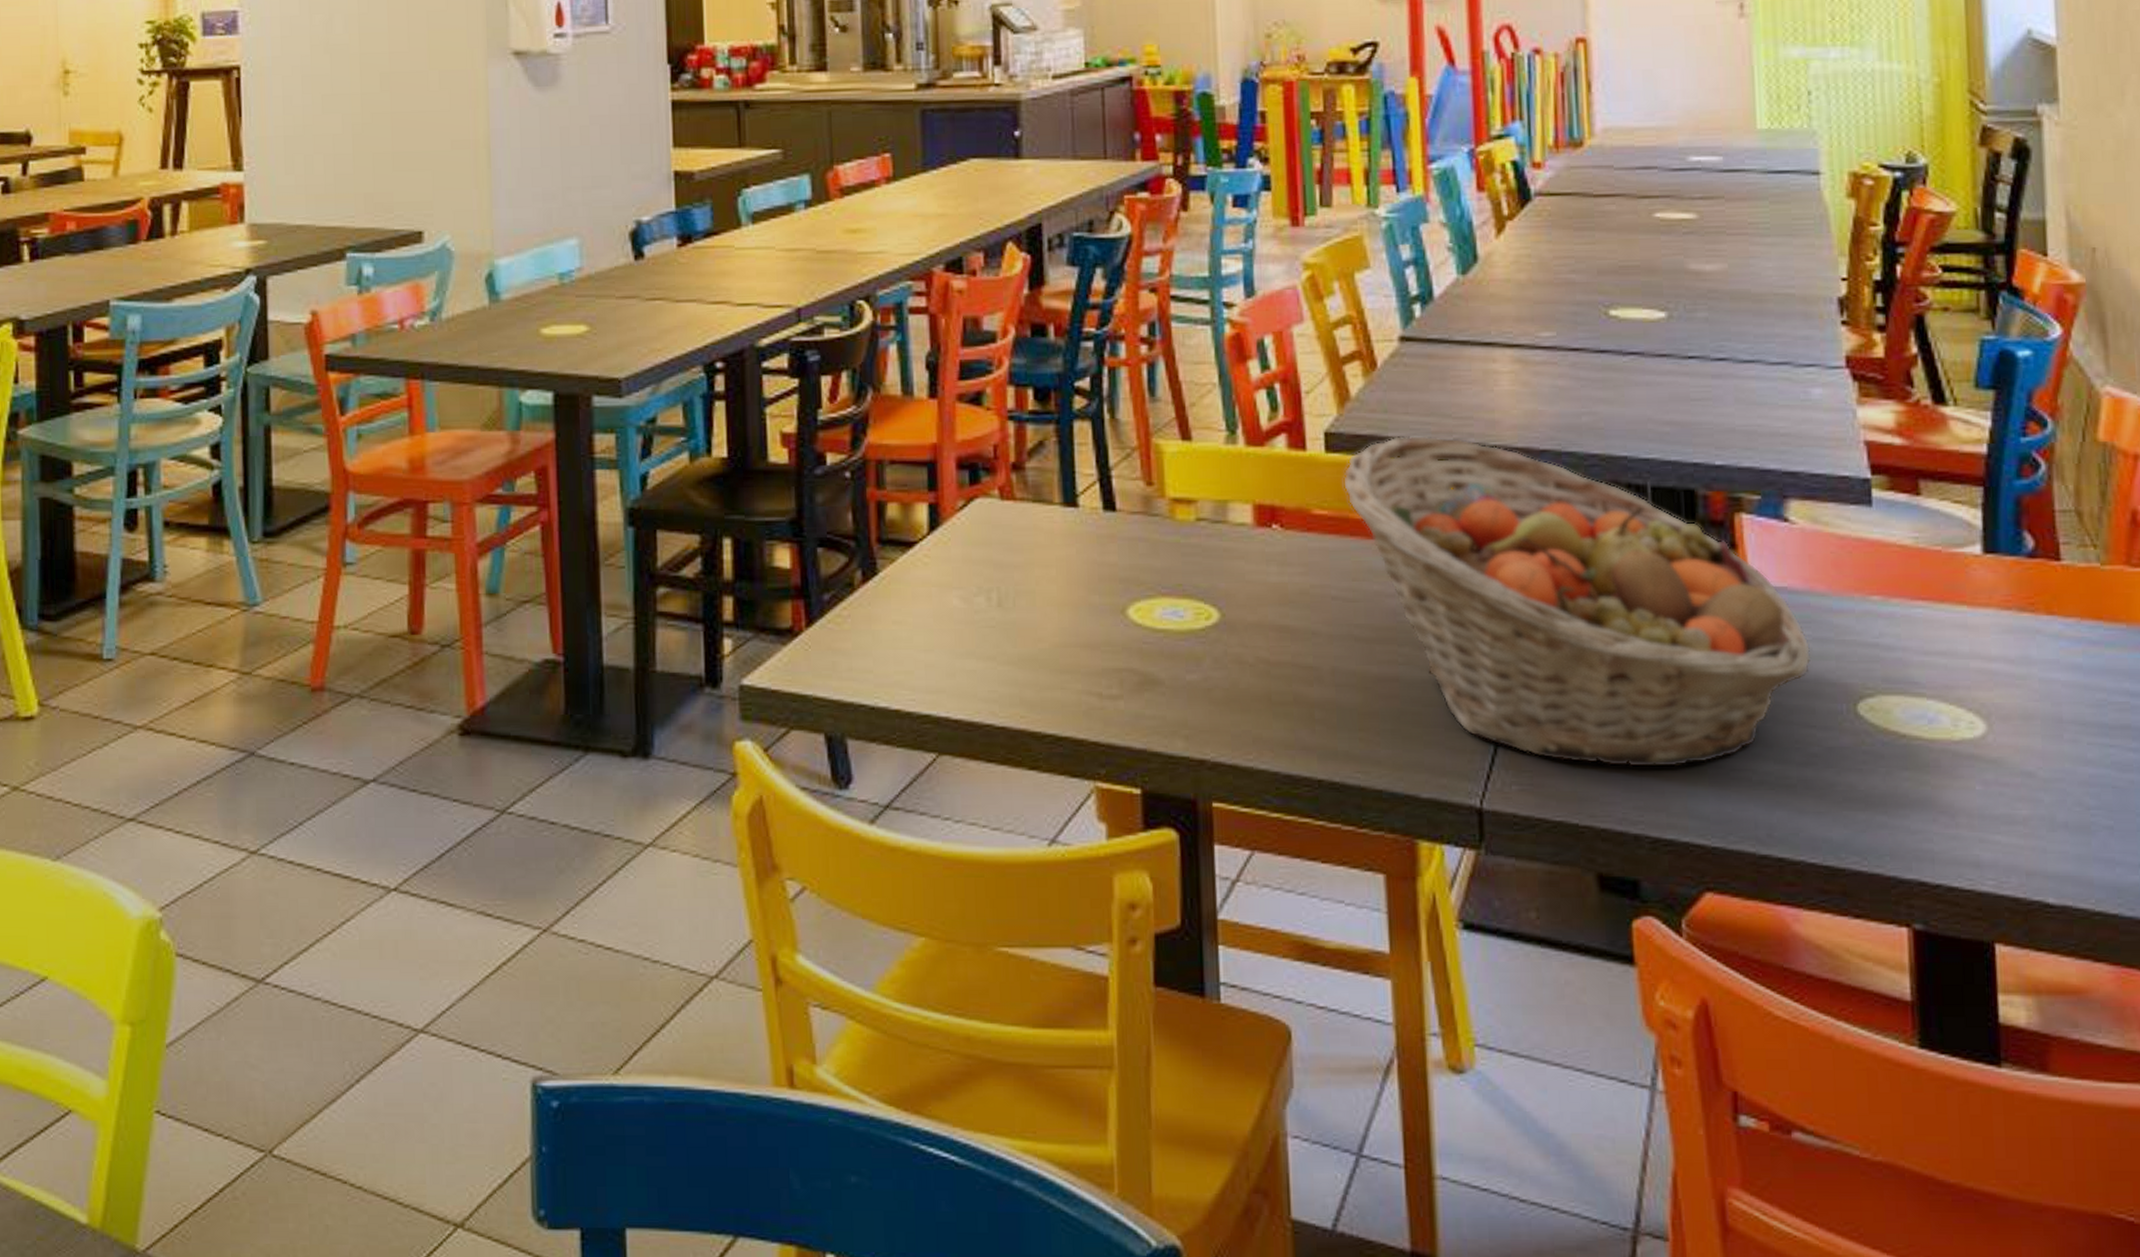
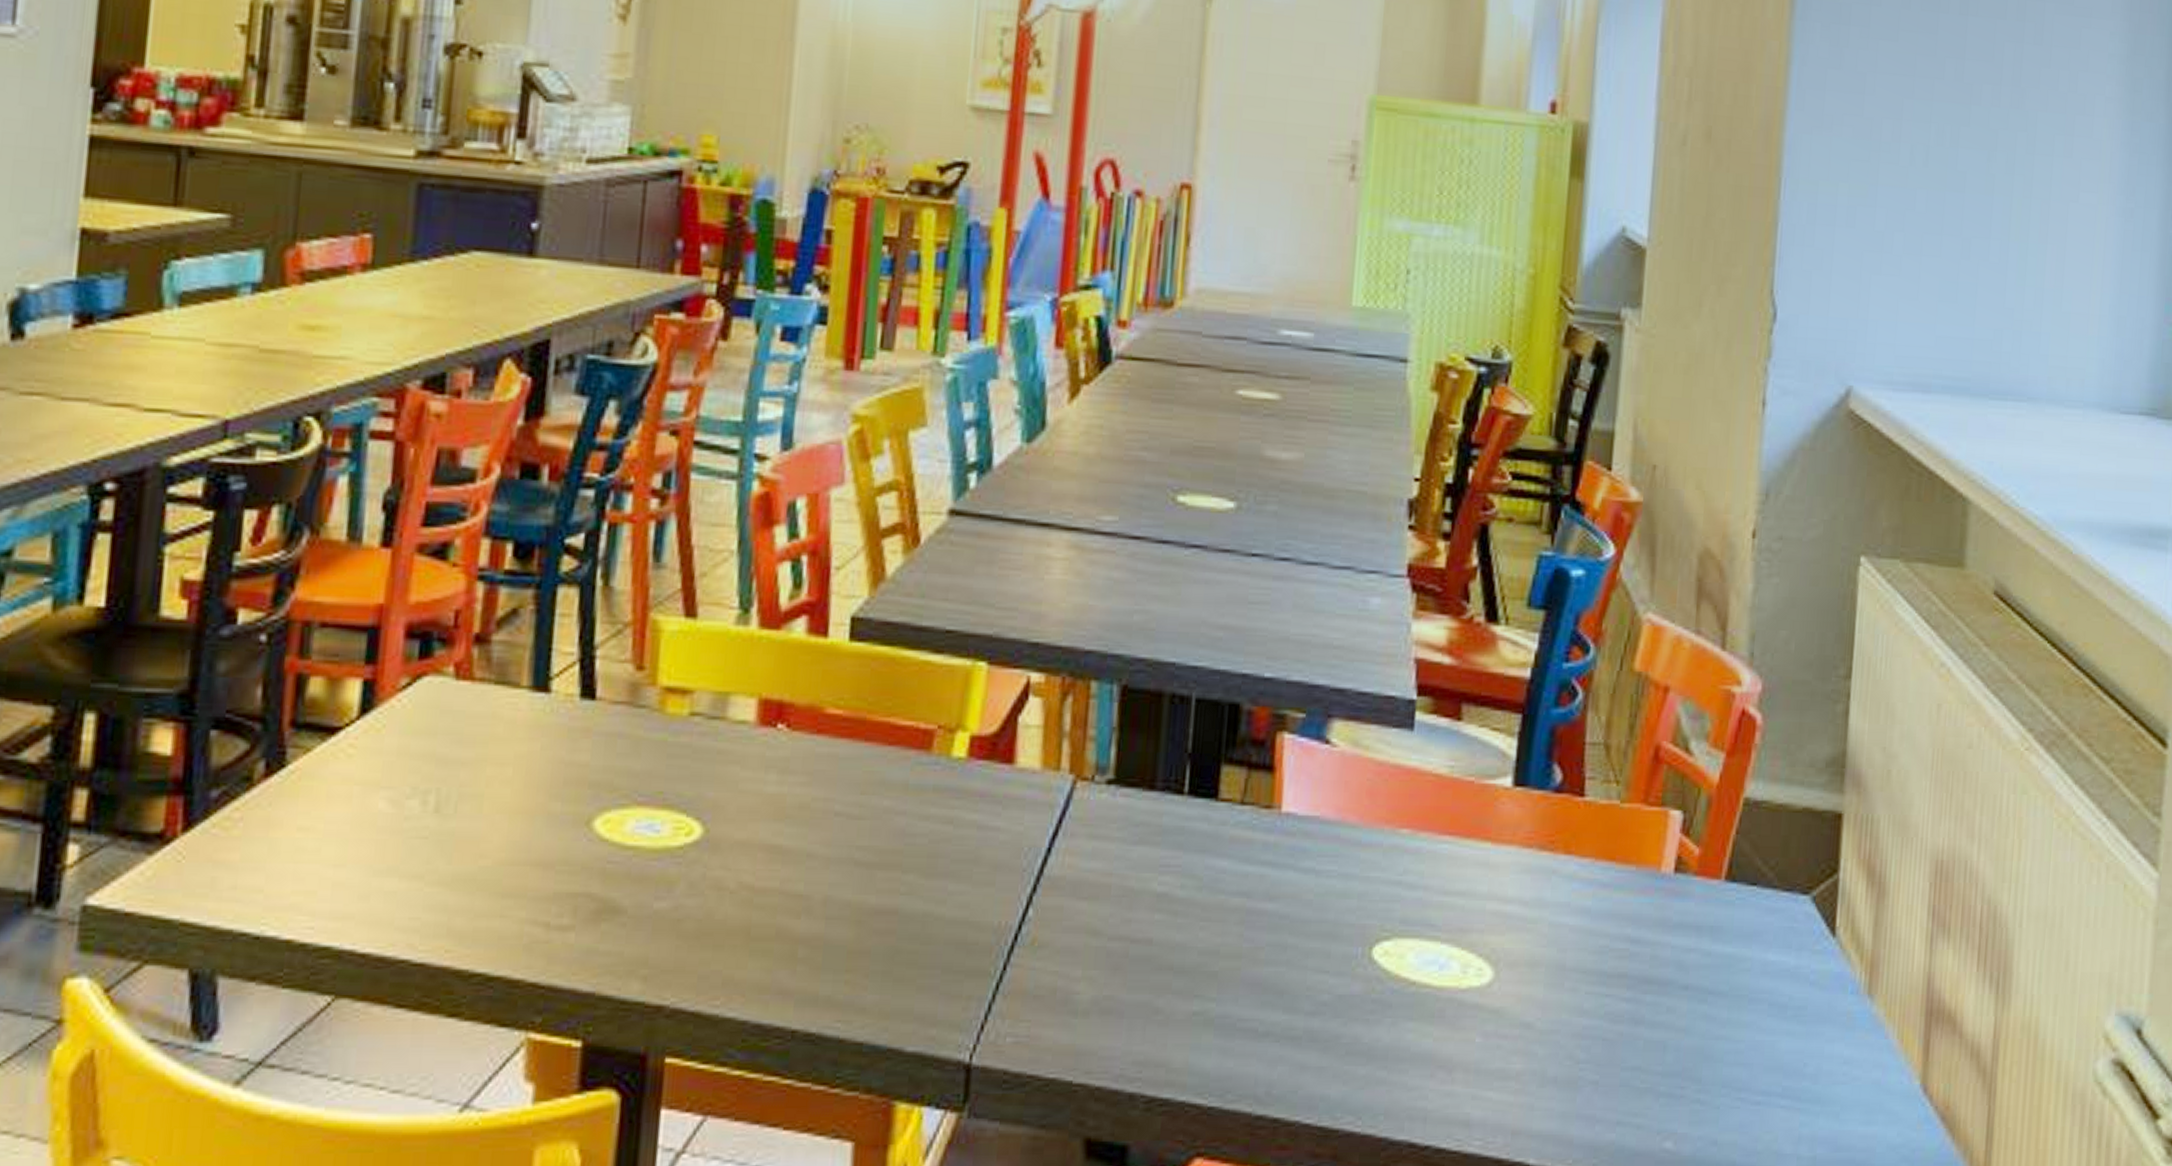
fruit basket: present [1342,434,1812,768] -> none [864,625,1335,1018]

